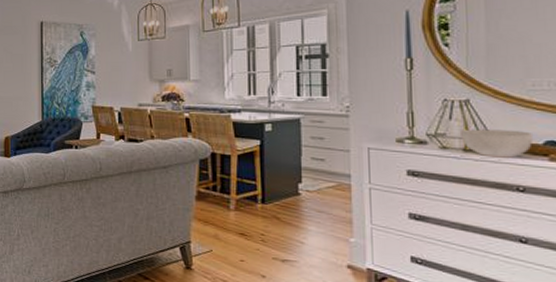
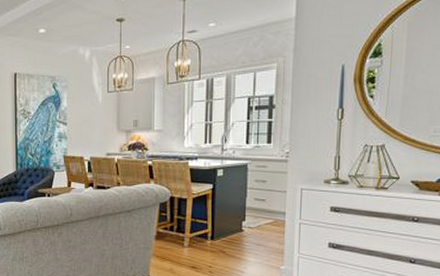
bowl: present [459,129,534,158] -> none [374,170,430,194]

